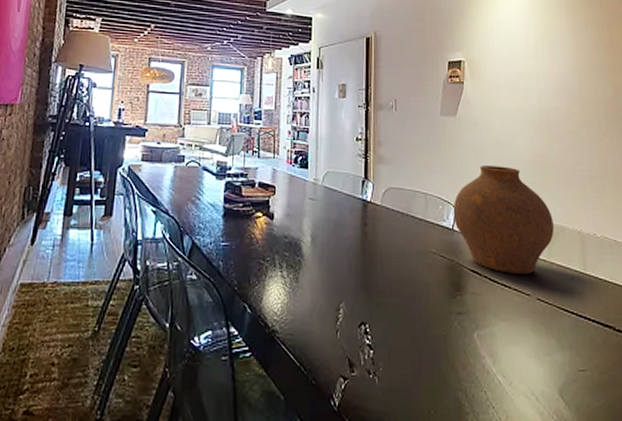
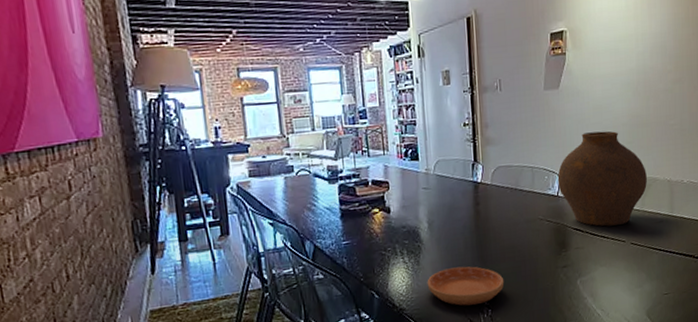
saucer: none [304,292,390,341] -> present [427,266,505,306]

